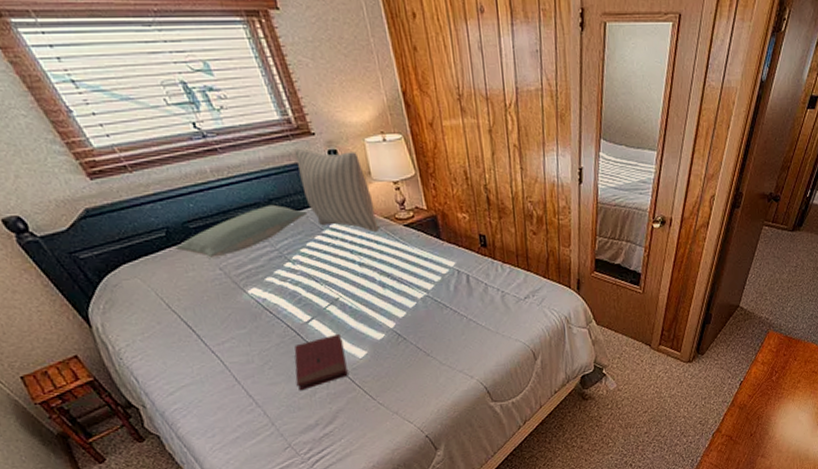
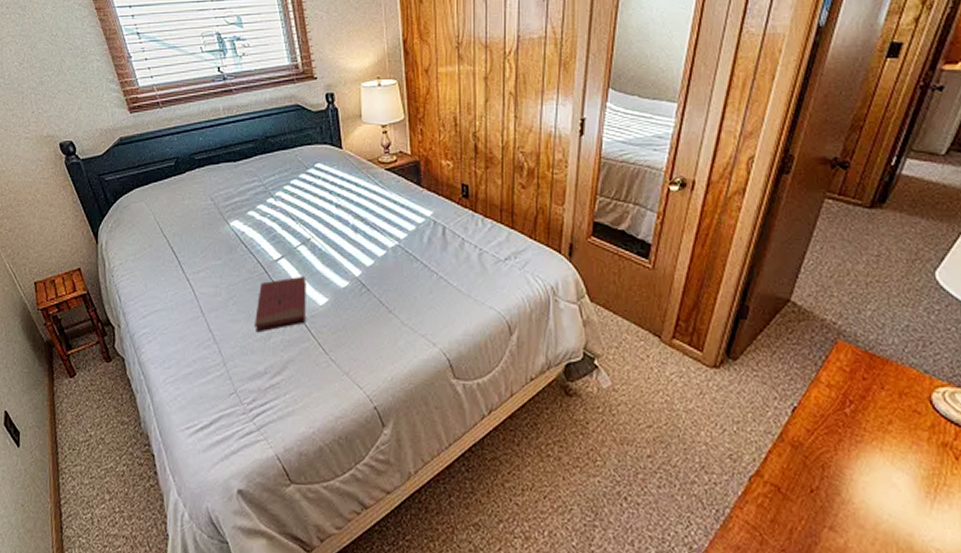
pillow: present [175,204,308,258] -> none [180,141,297,188]
pillow: present [293,148,379,232] -> none [295,91,361,173]

